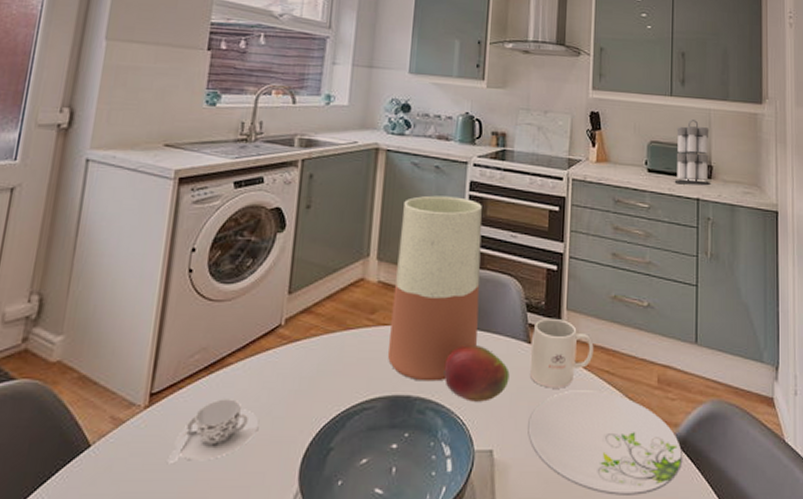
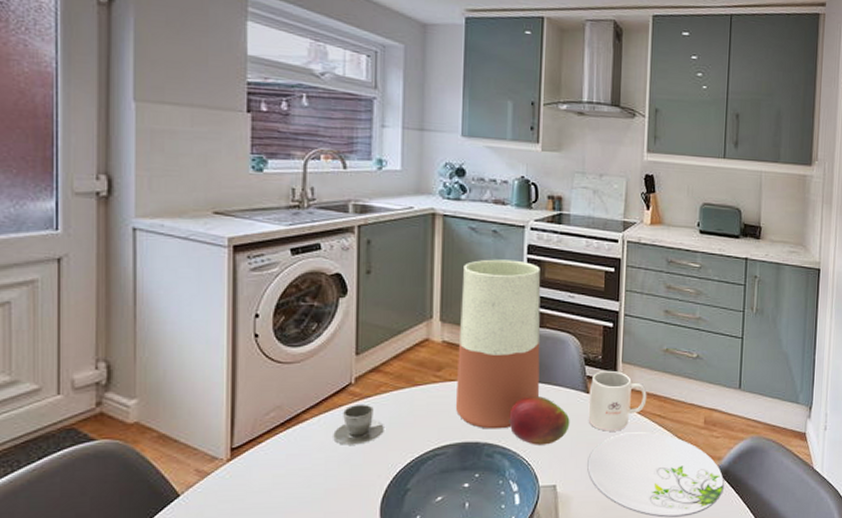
teacup: present [167,399,260,463] -> none [255,450,339,507]
teacup: none [257,348,311,394] -> present [333,404,384,445]
spice rack: present [674,118,710,186] -> none [724,181,760,246]

